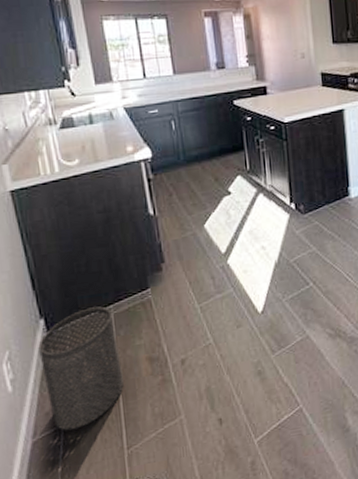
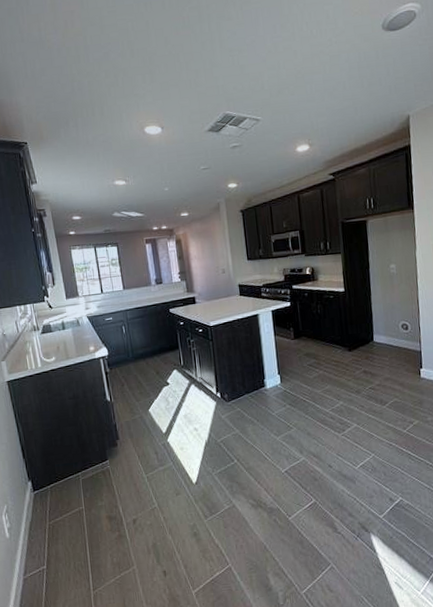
trash can: present [38,306,124,431] -> none [27,473,90,572]

